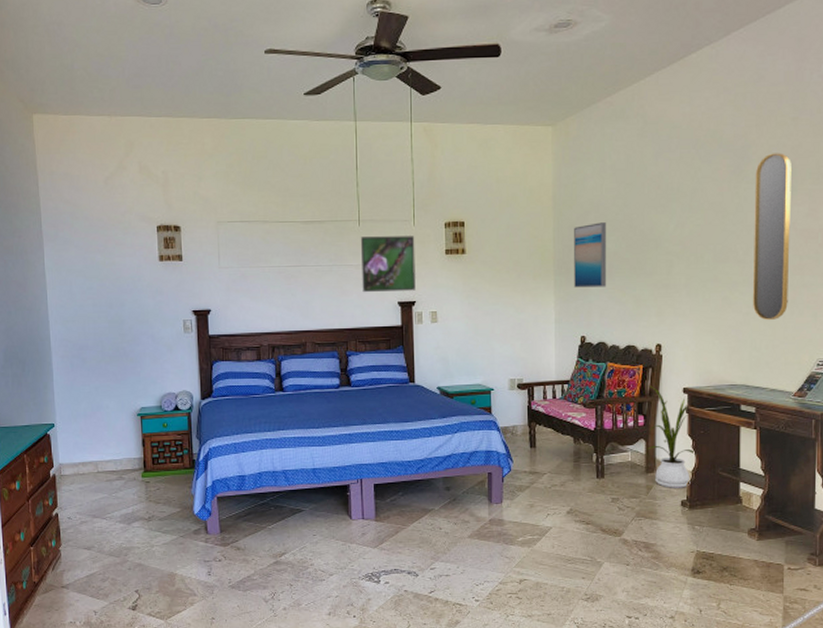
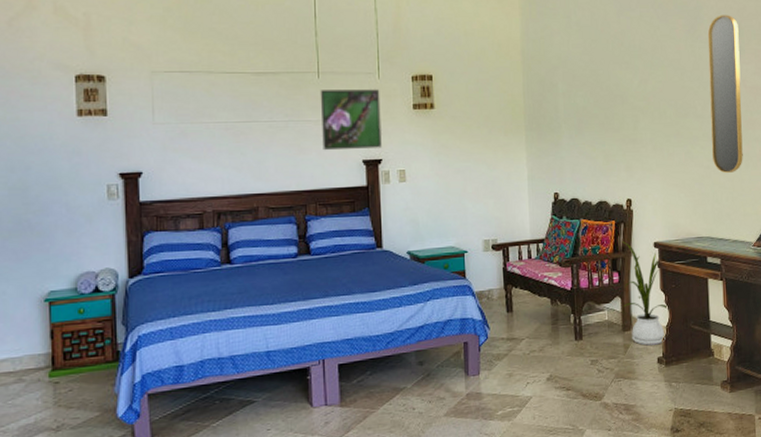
wall art: present [574,222,606,288] -> none [543,78,576,143]

